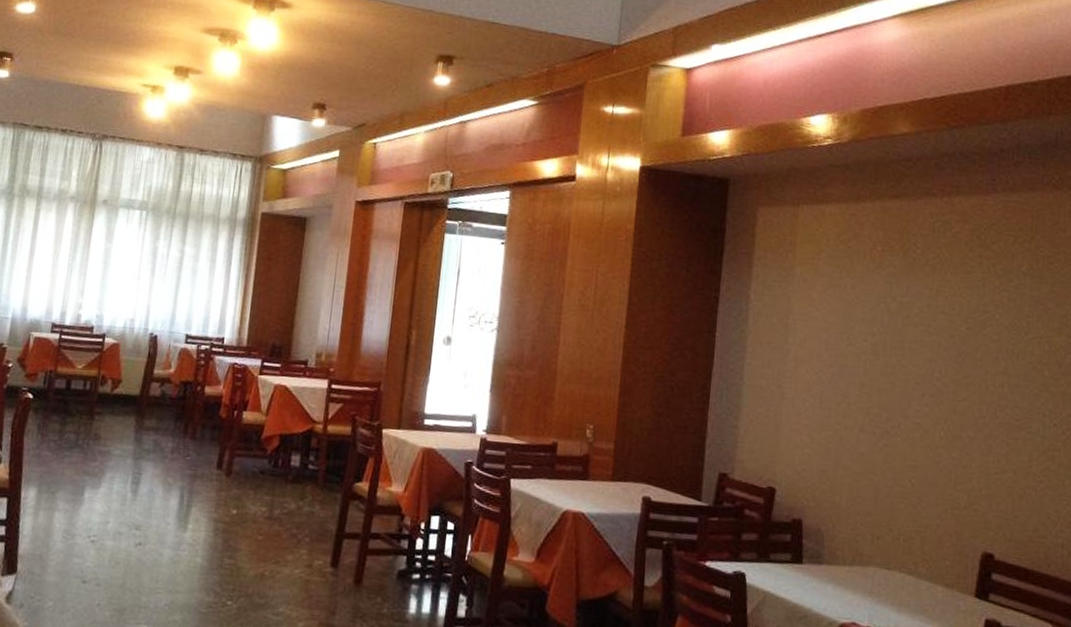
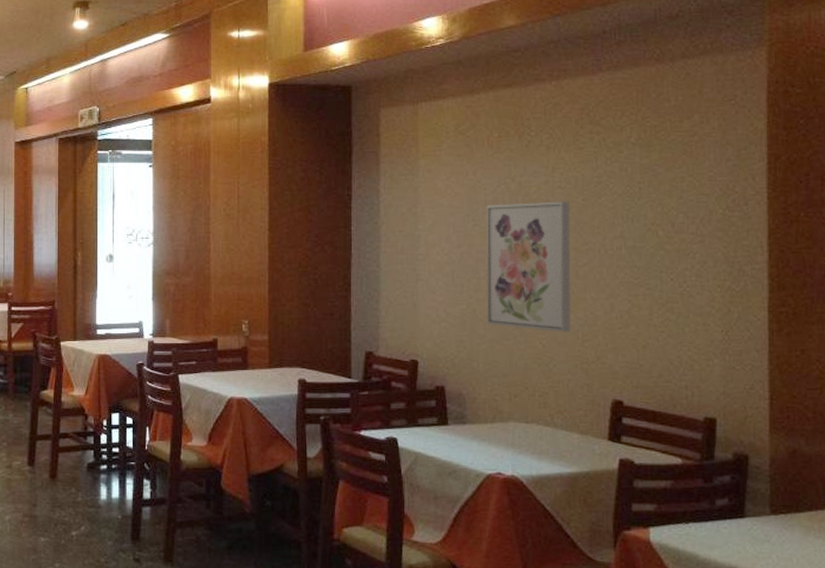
wall art: none [853,324,952,473] -> present [486,201,571,333]

